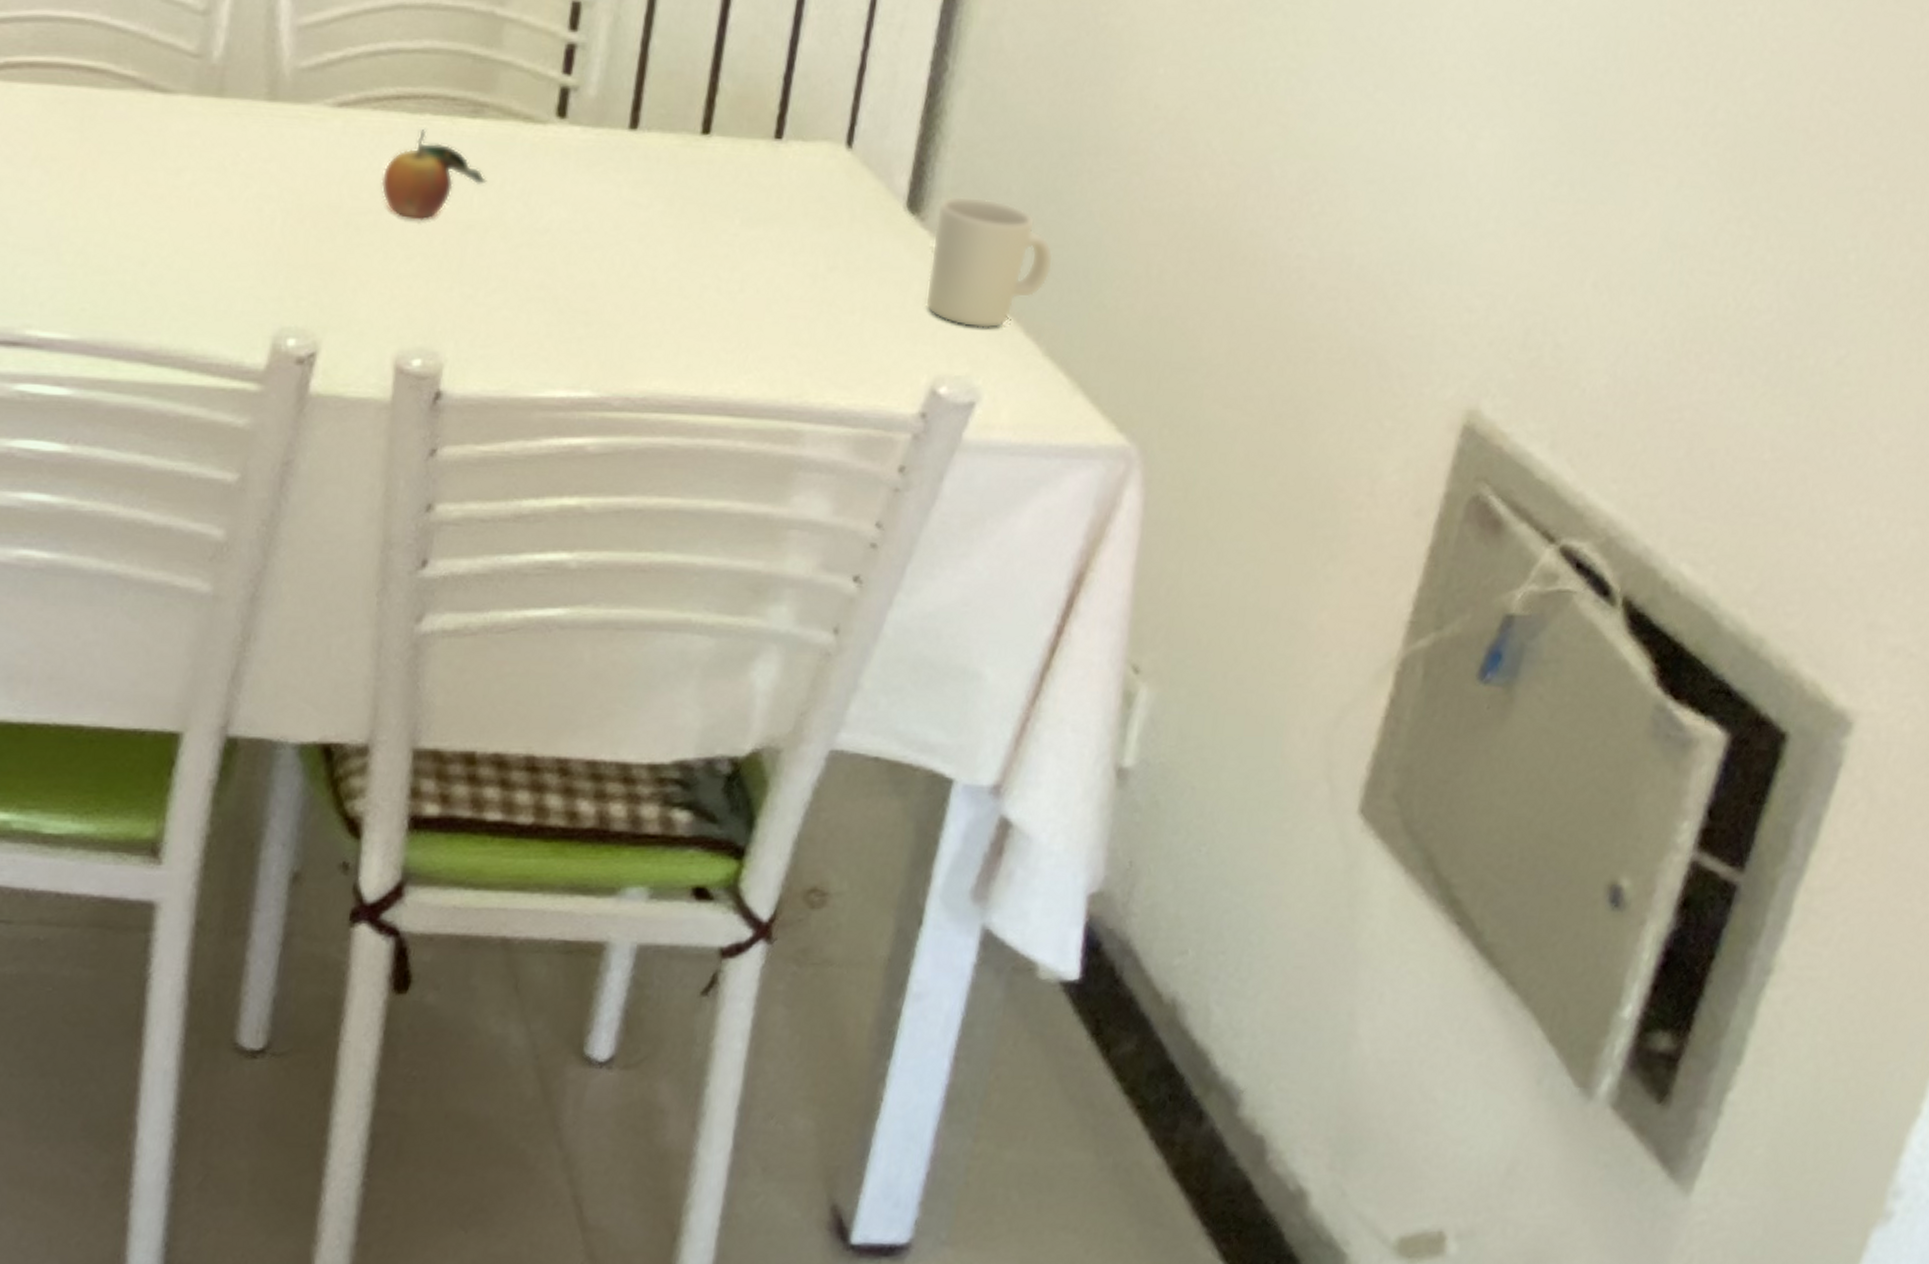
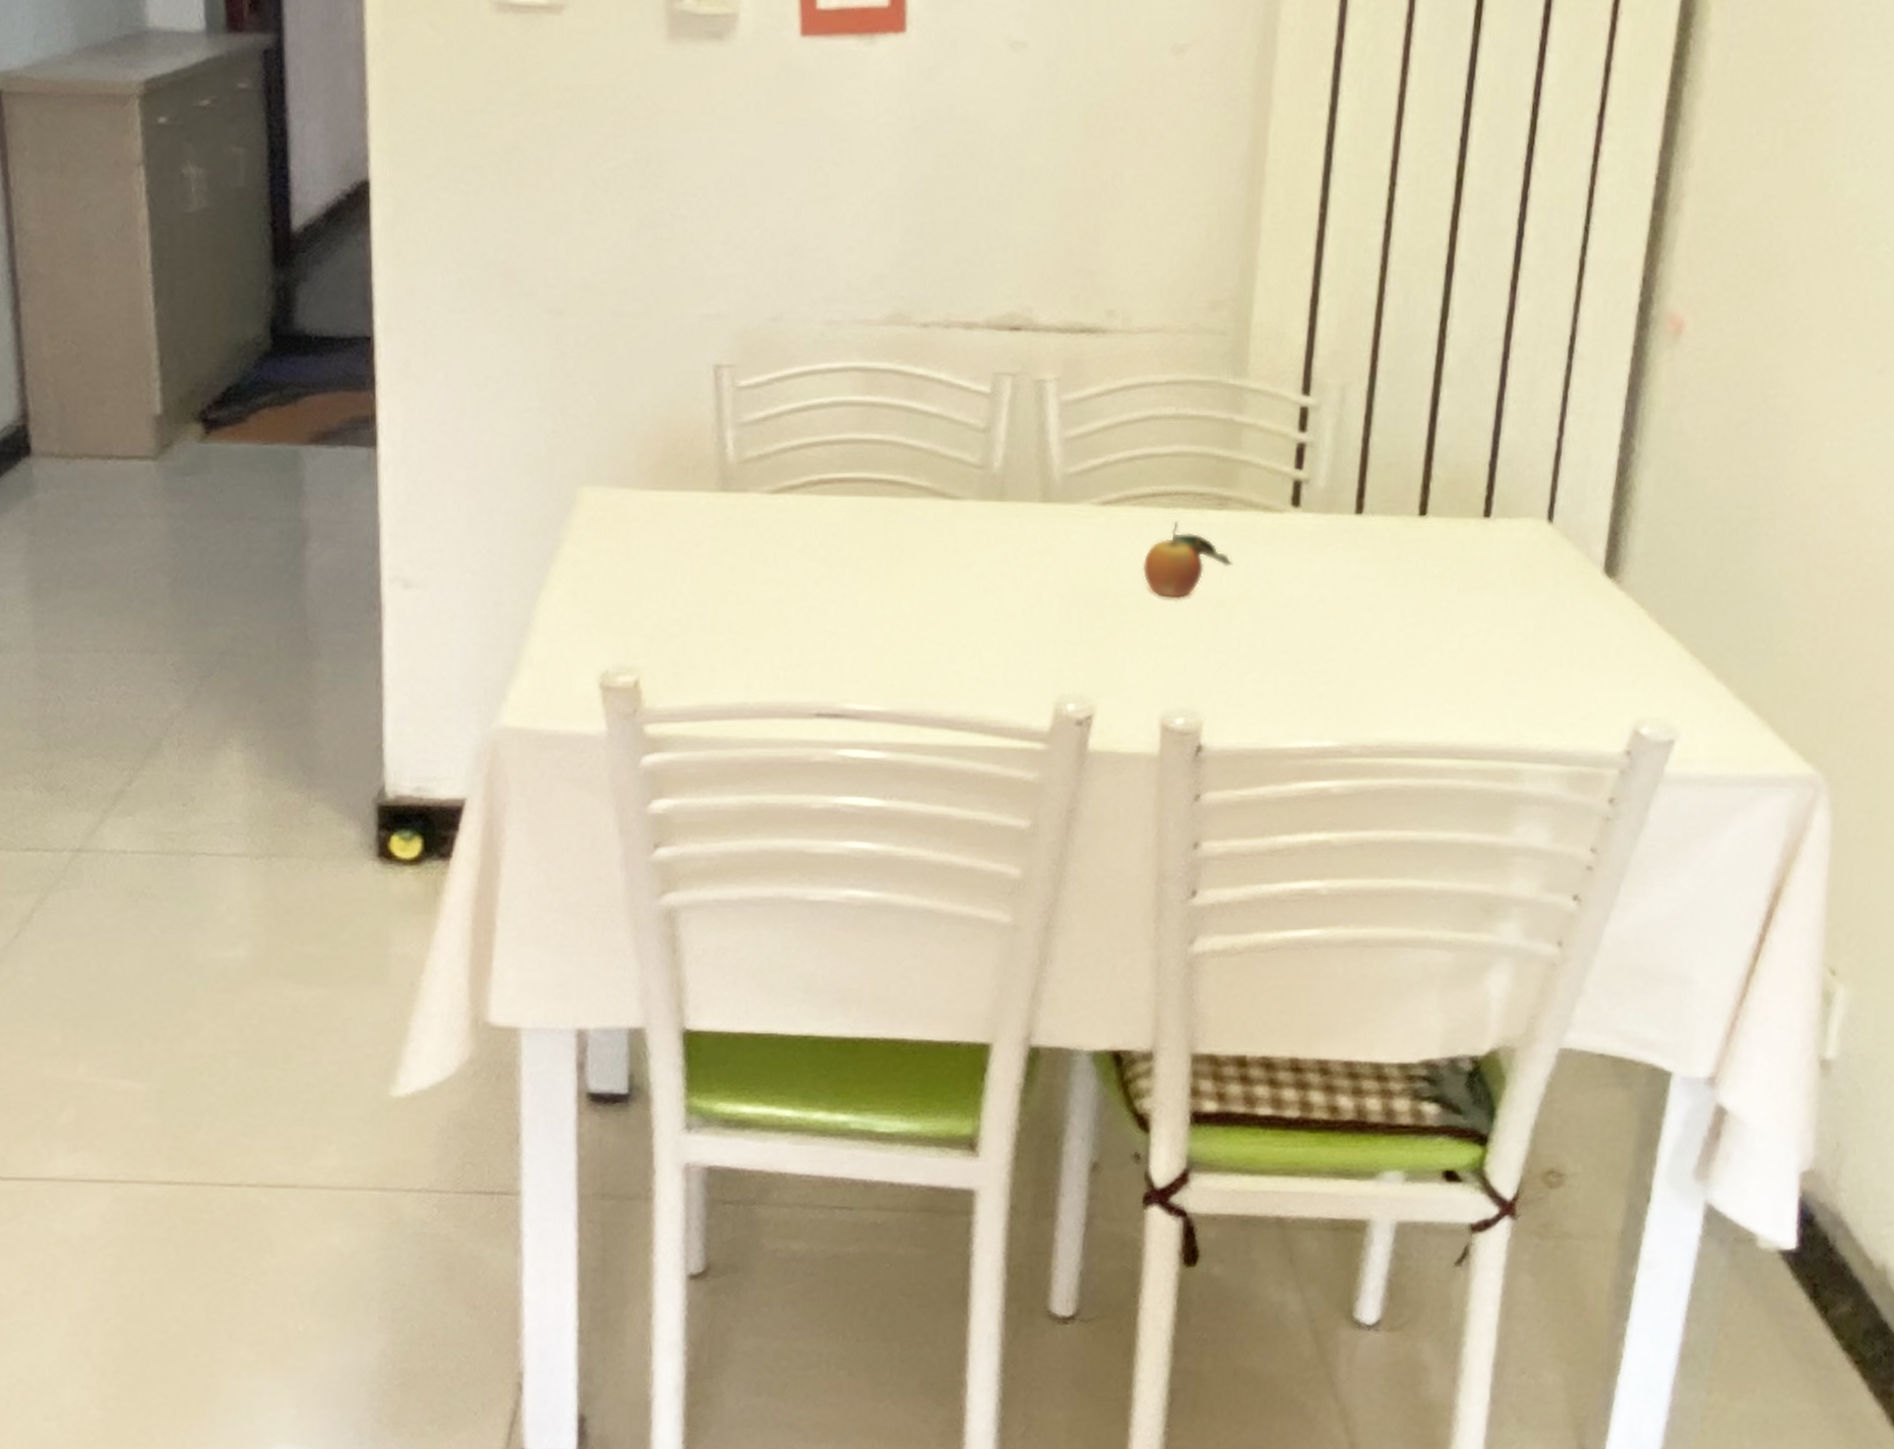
mug: present [925,195,1054,328] -> none [1624,560,1739,675]

